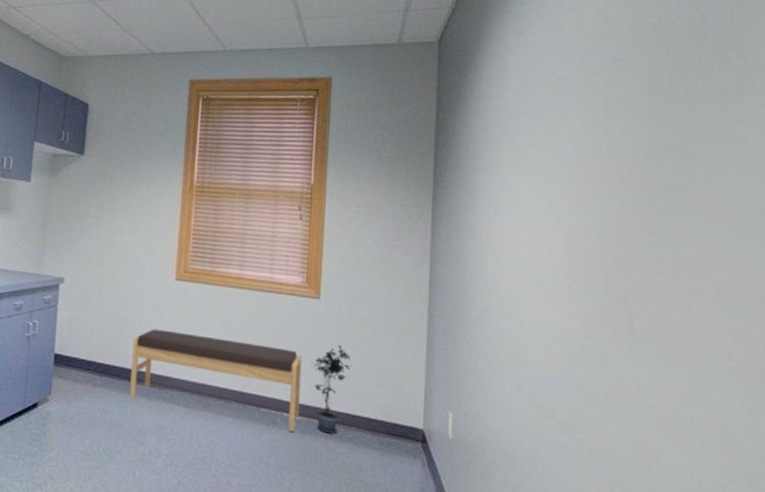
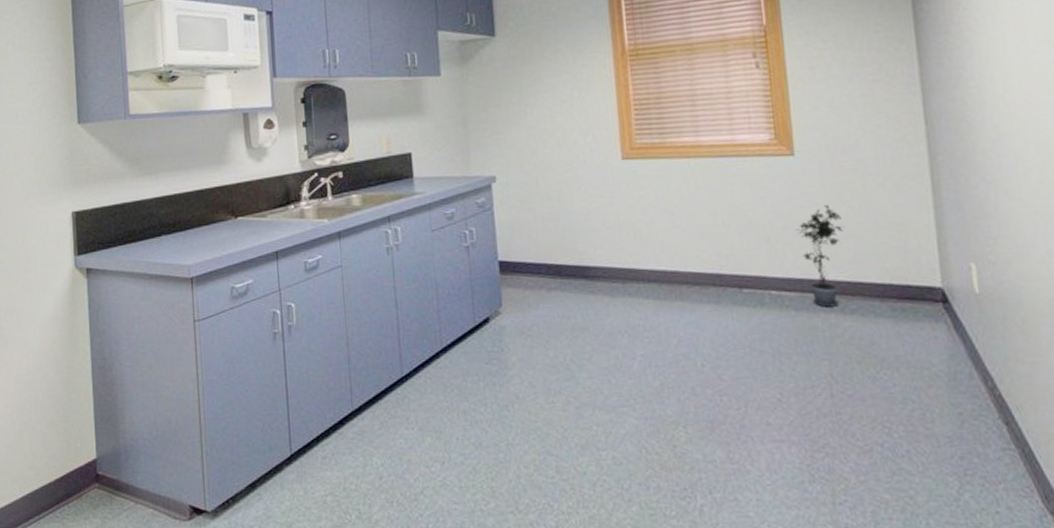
bench: present [130,329,302,432] -> none [584,217,791,311]

